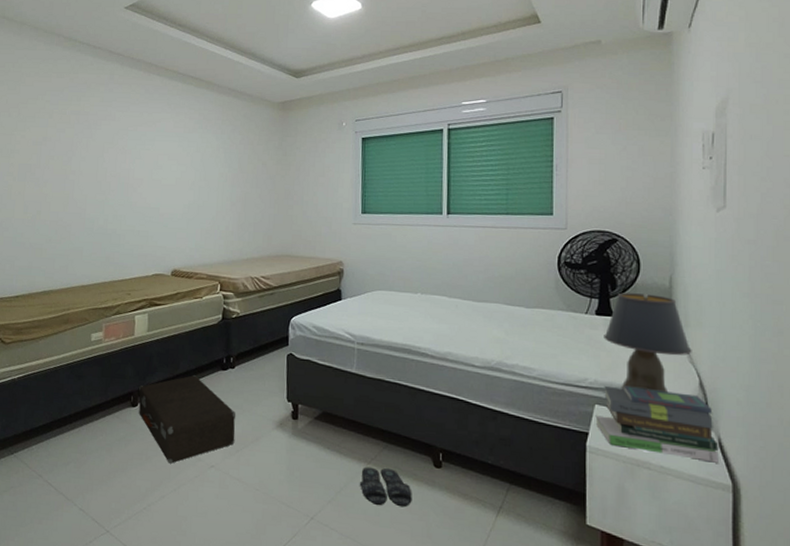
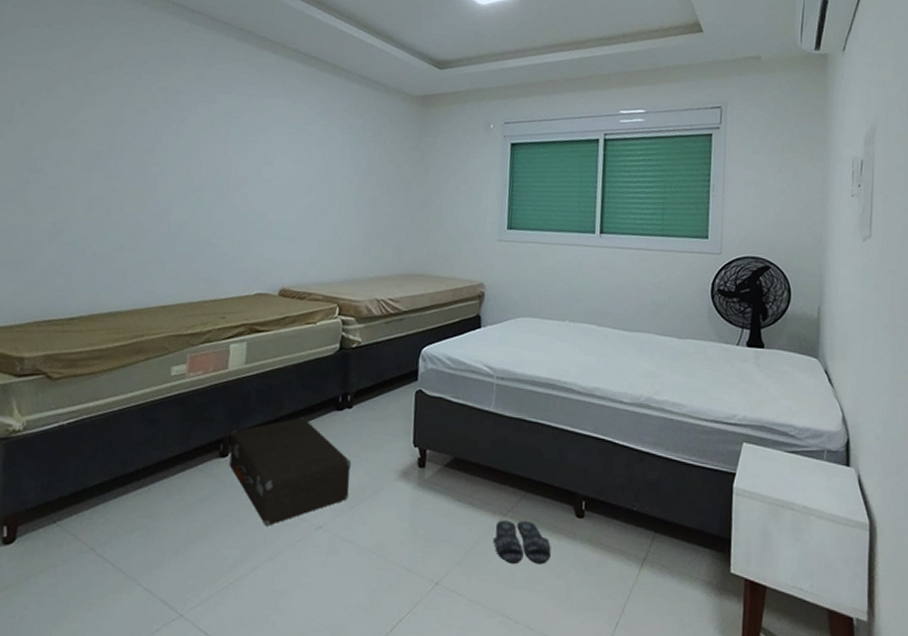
books: present [595,385,719,463] -> none [743,422,858,501]
table lamp: present [604,292,692,393] -> none [754,323,837,429]

